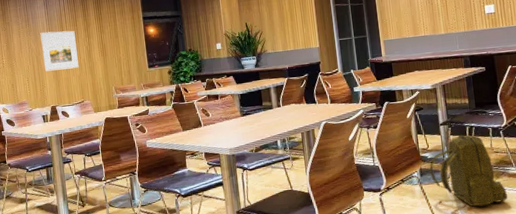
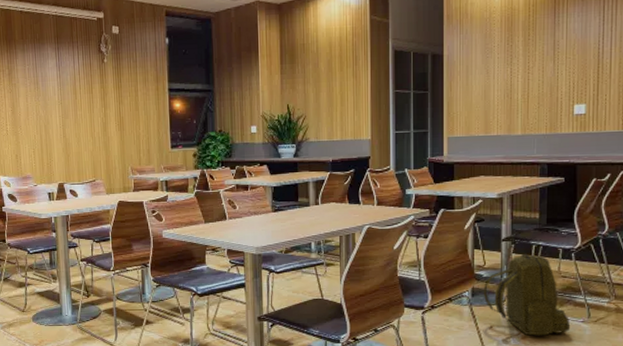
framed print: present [40,30,79,72] -> none [50,98,92,143]

